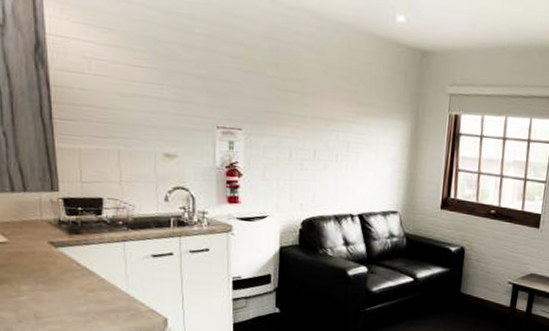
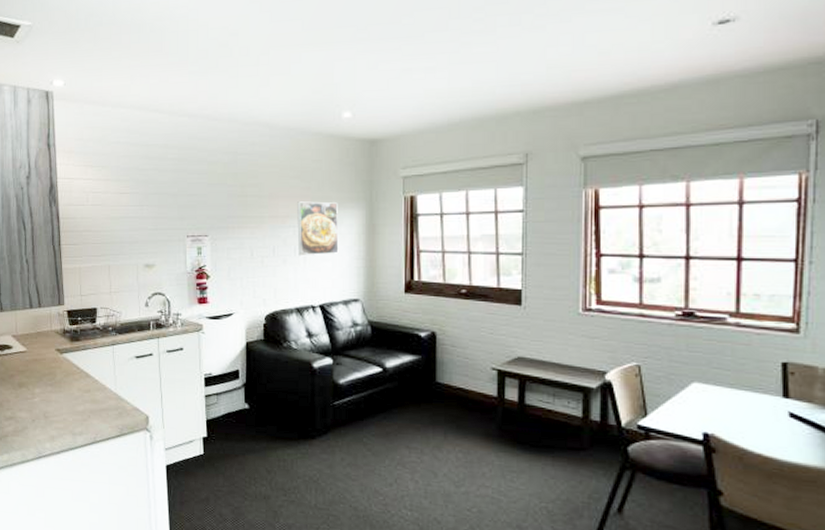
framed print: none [340,105,385,165] -> present [297,201,339,256]

